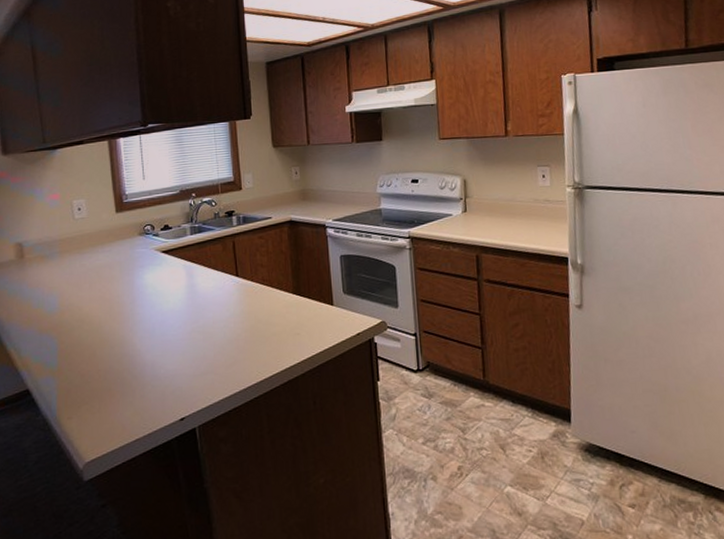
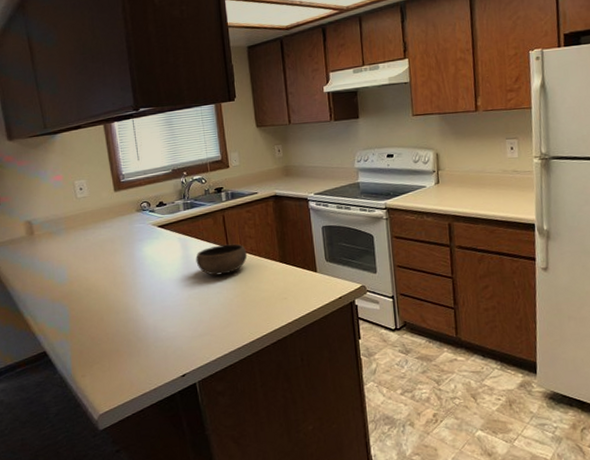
bowl: none [201,272,258,307] -> present [196,243,248,276]

